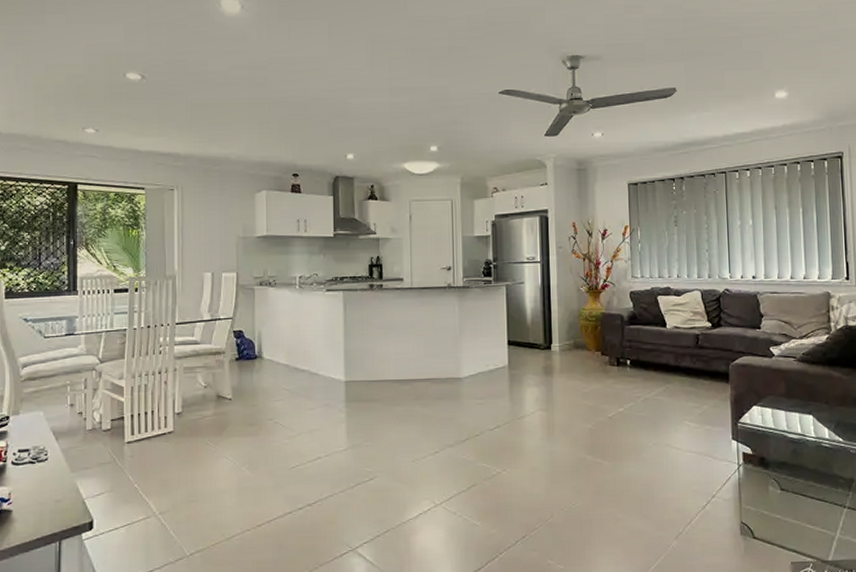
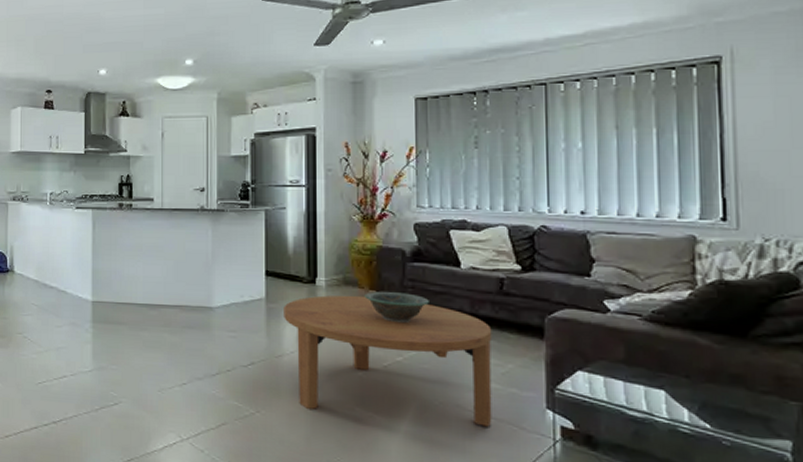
coffee table: none [524,357,693,463] -> present [284,295,492,427]
decorative bowl: none [592,351,643,379] -> present [364,291,429,324]

